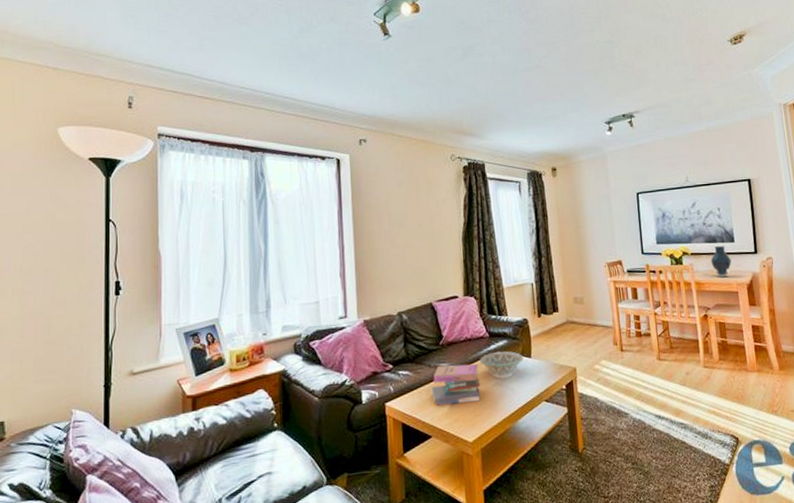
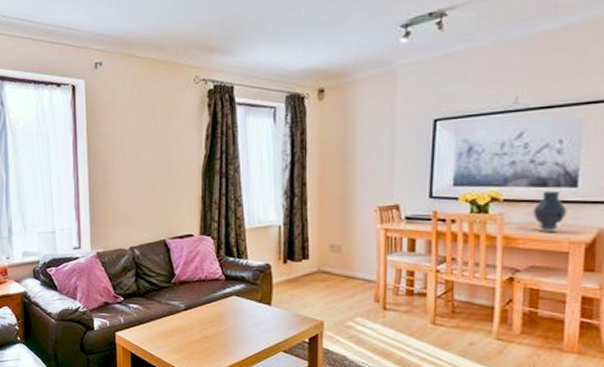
books: present [431,363,481,405] -> none [161,304,212,343]
decorative bowl: present [479,351,524,379] -> none [212,295,262,324]

